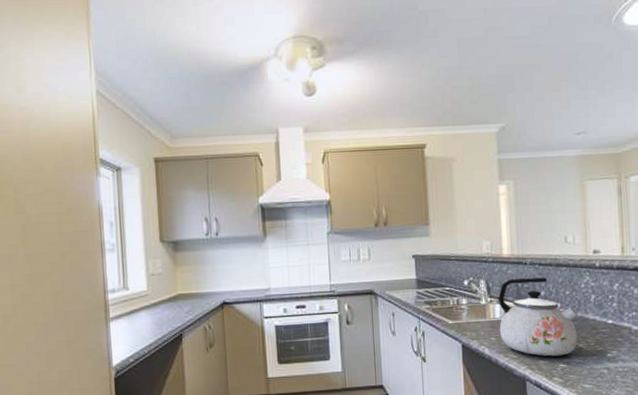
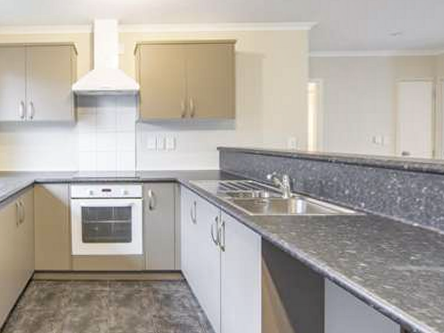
kettle: present [499,277,579,357] -> none [300,176,383,255]

